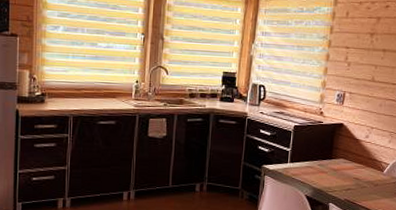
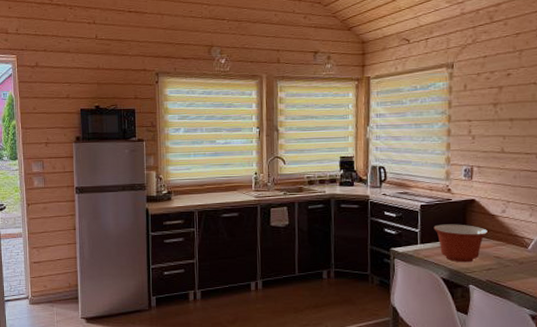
mixing bowl: none [303,145,351,183] -> present [433,224,488,263]

